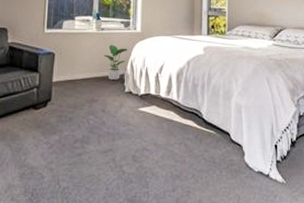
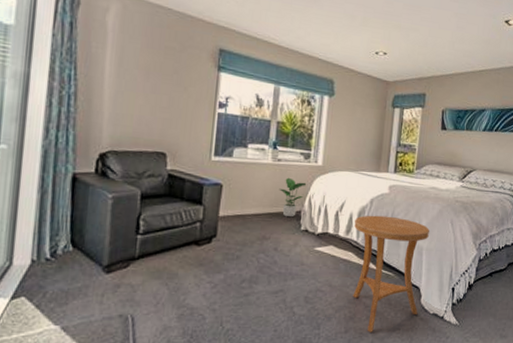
side table: none [174,76,246,191] -> present [353,215,429,332]

